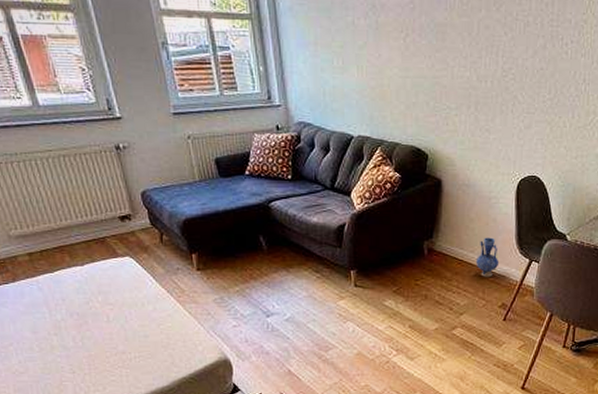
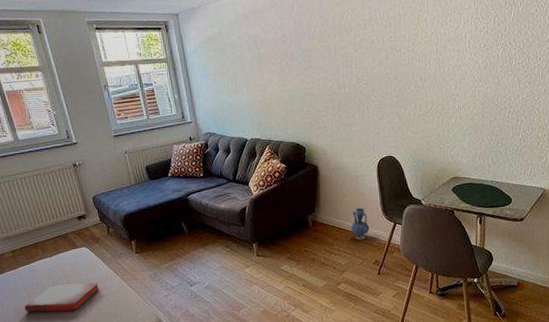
hardback book: none [45,302,148,337] -> present [25,283,100,313]

